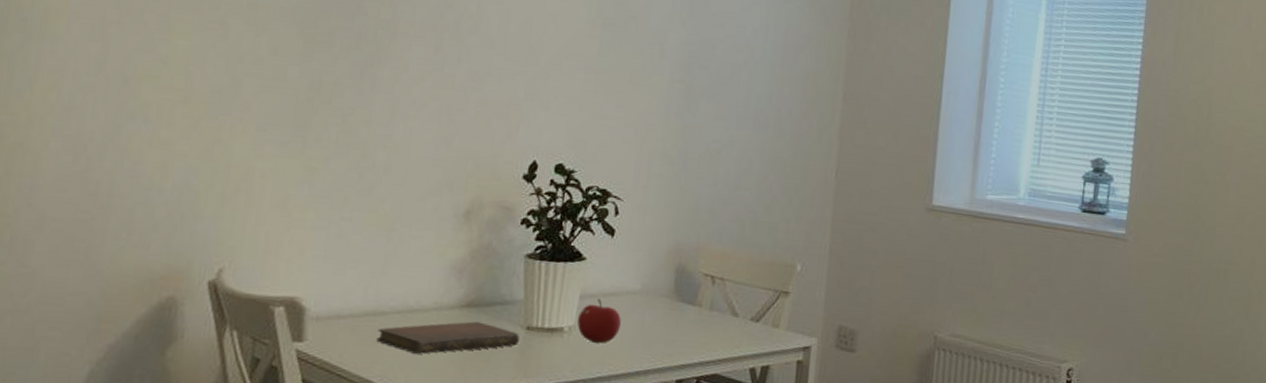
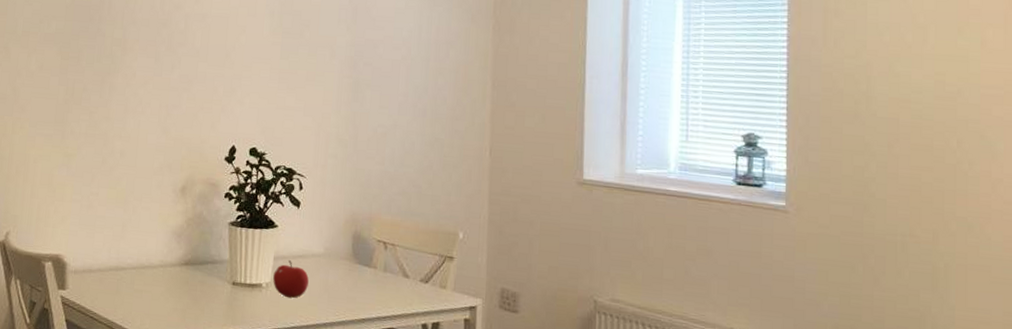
notebook: present [376,321,520,354] -> none [118,277,227,303]

